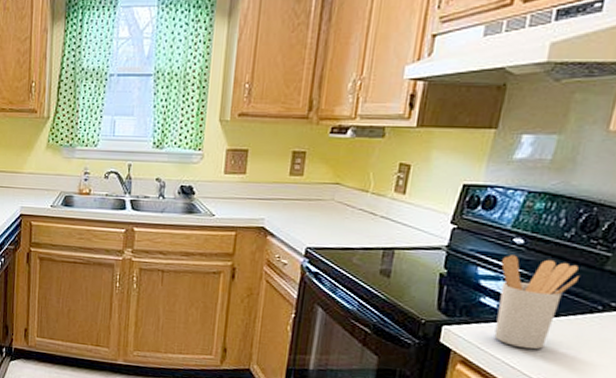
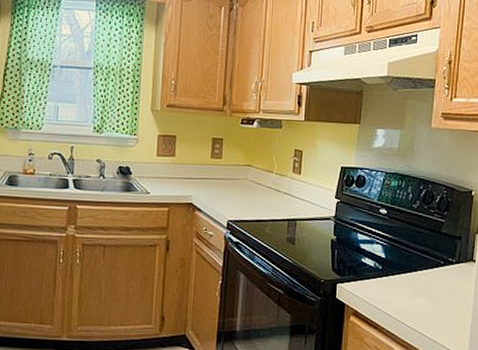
utensil holder: present [494,255,579,350] -> none [374,223,426,300]

